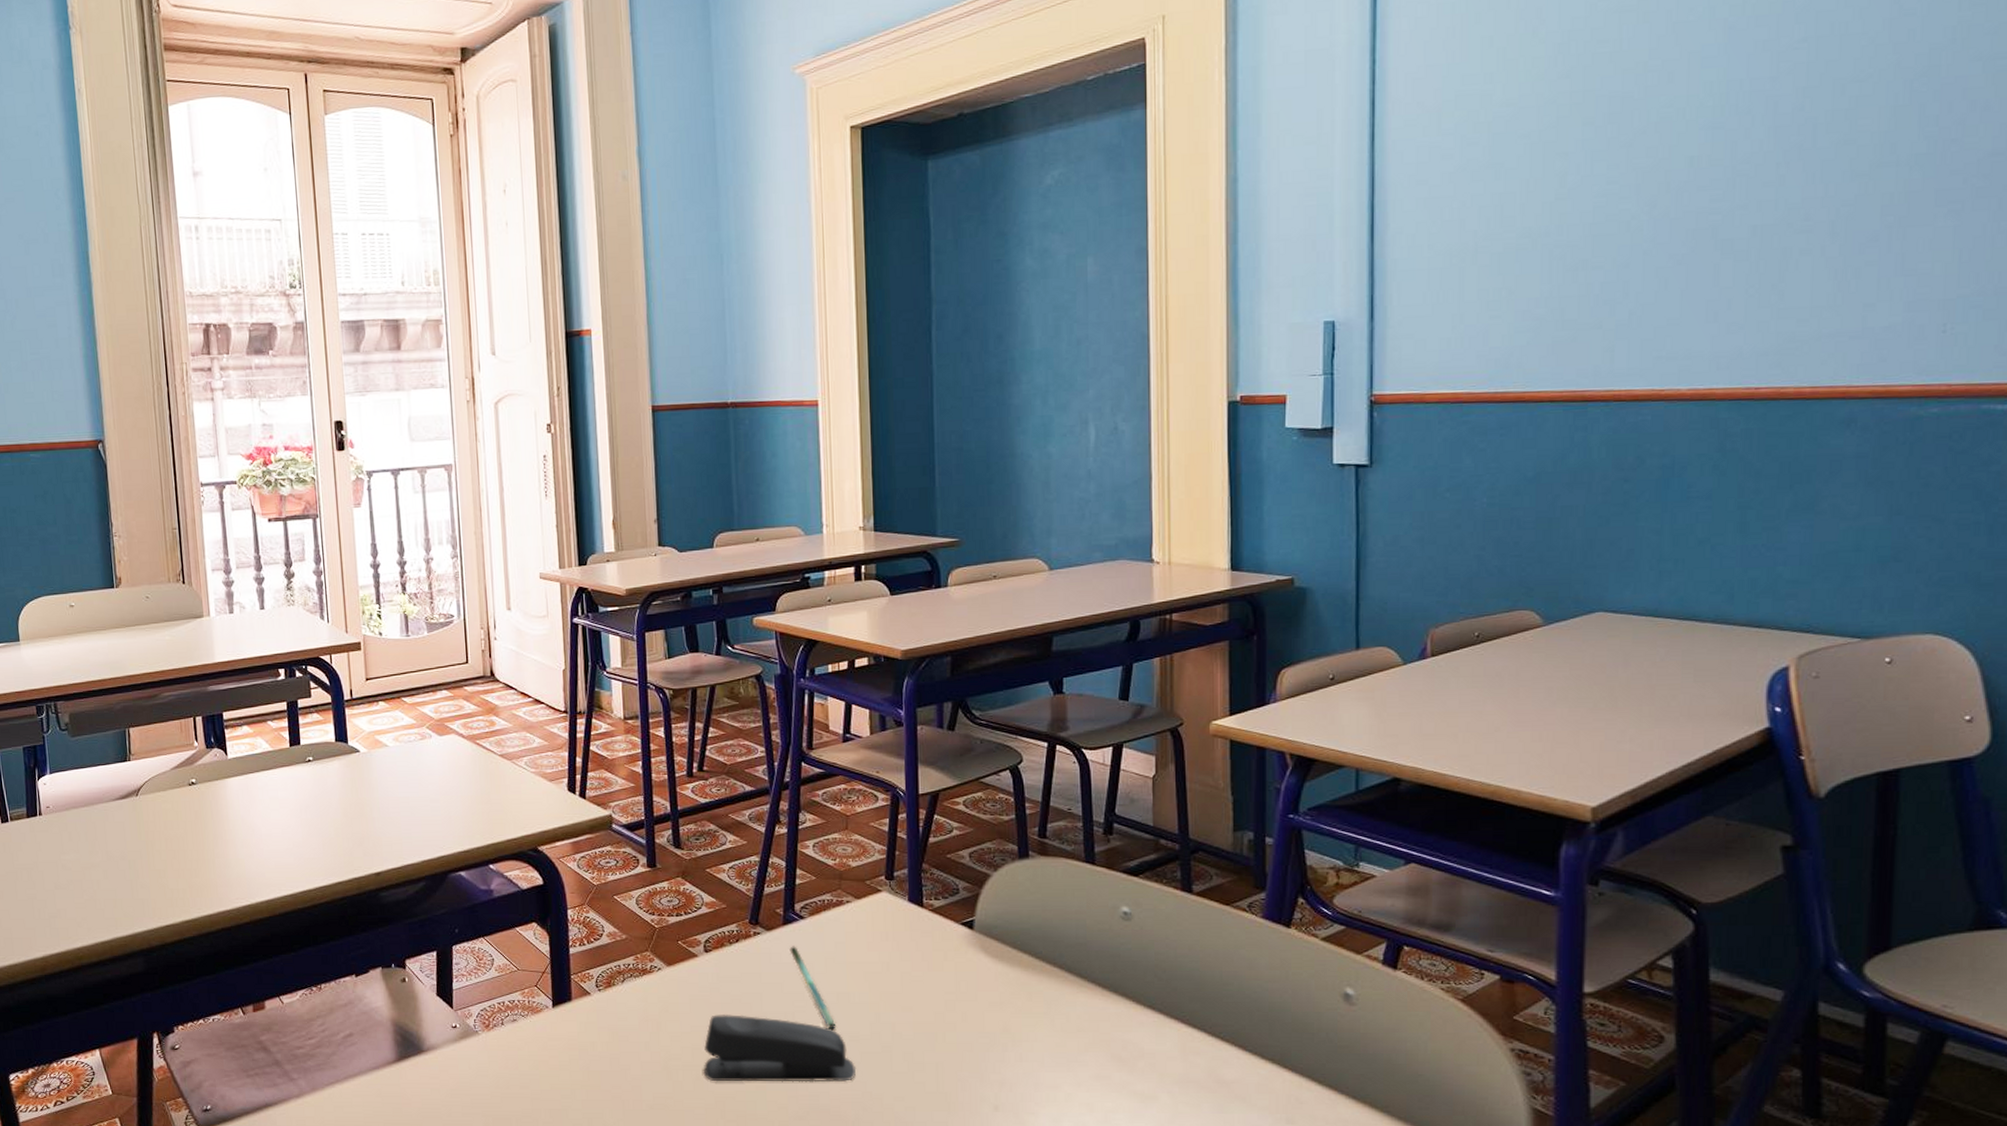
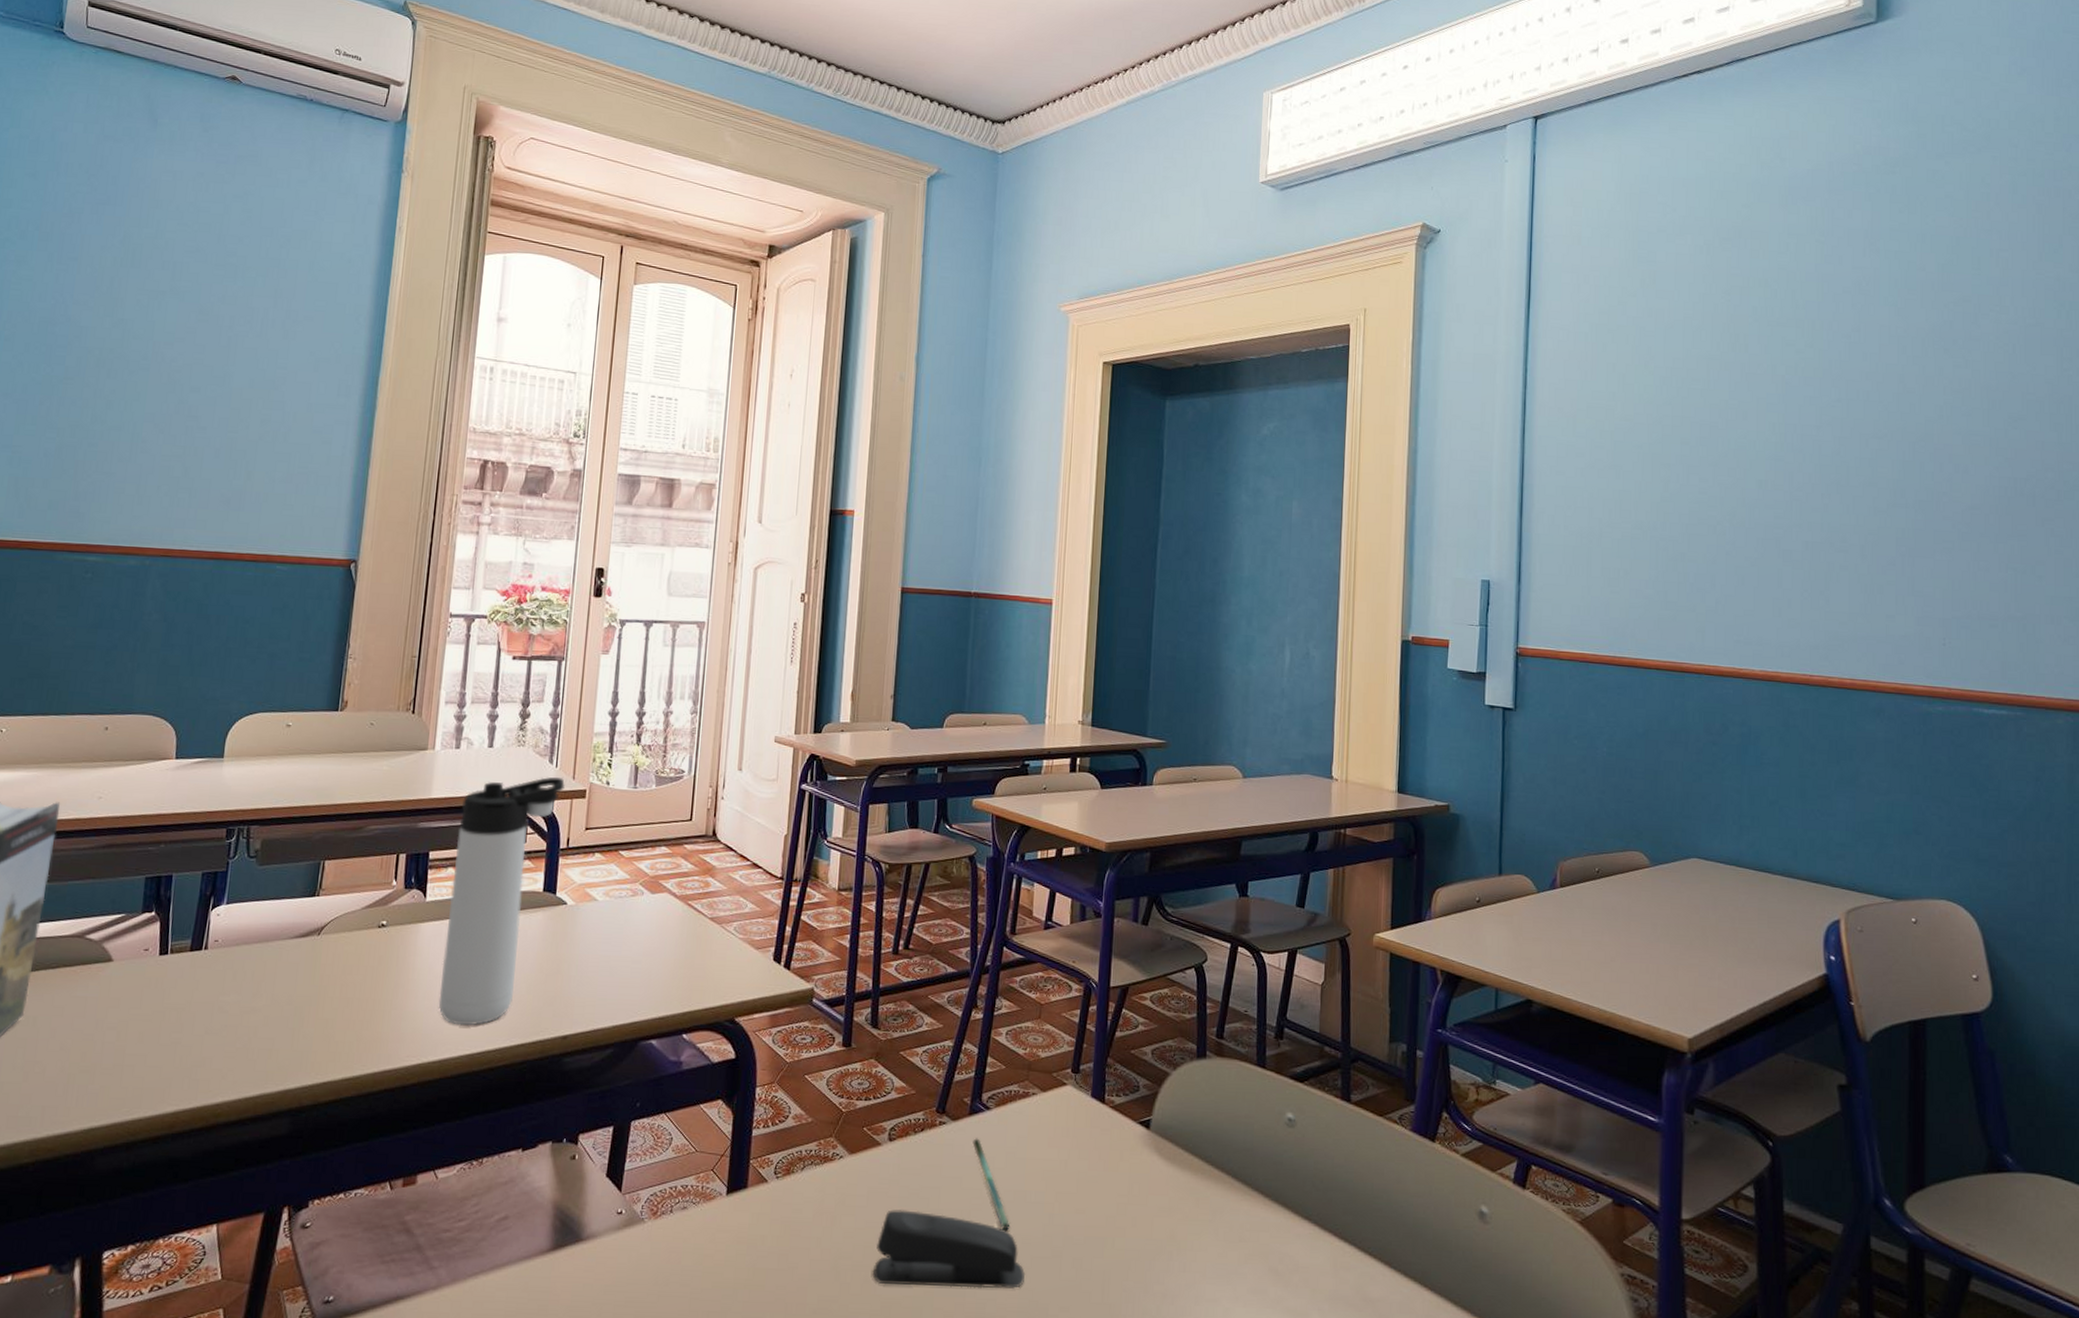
thermos bottle: none [245,632,339,869] -> present [438,776,565,1026]

